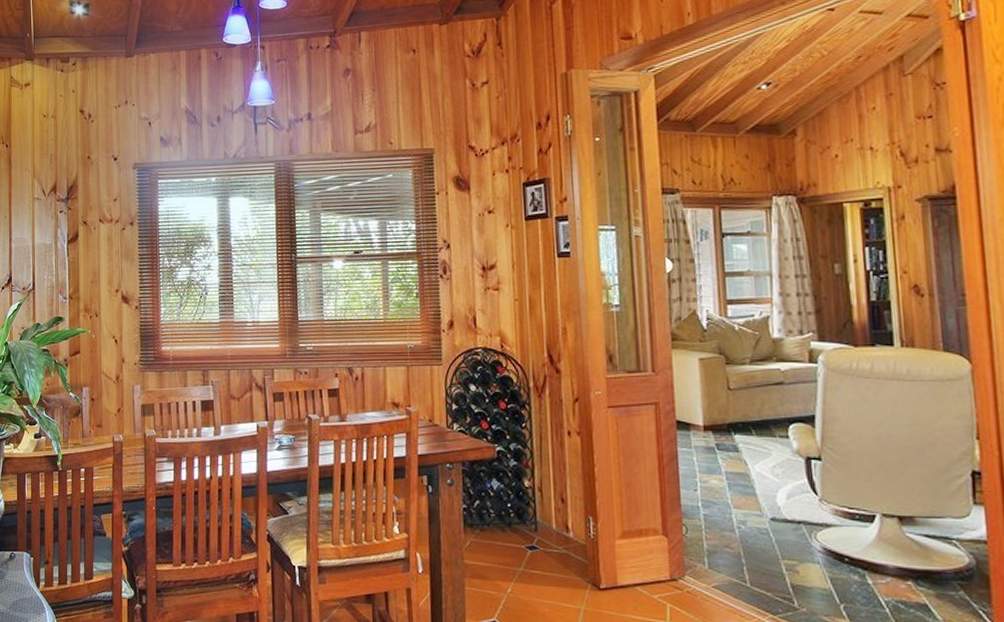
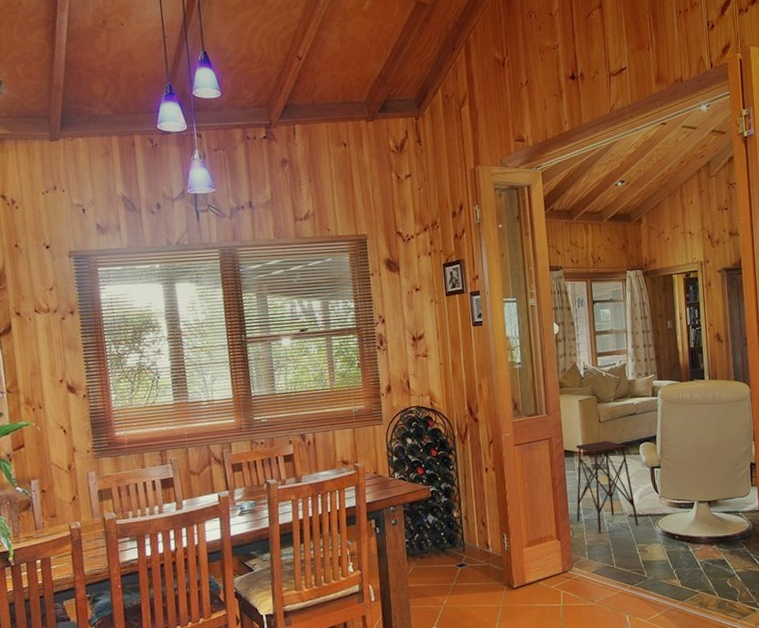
side table: none [691,414,786,536] -> present [576,440,639,533]

